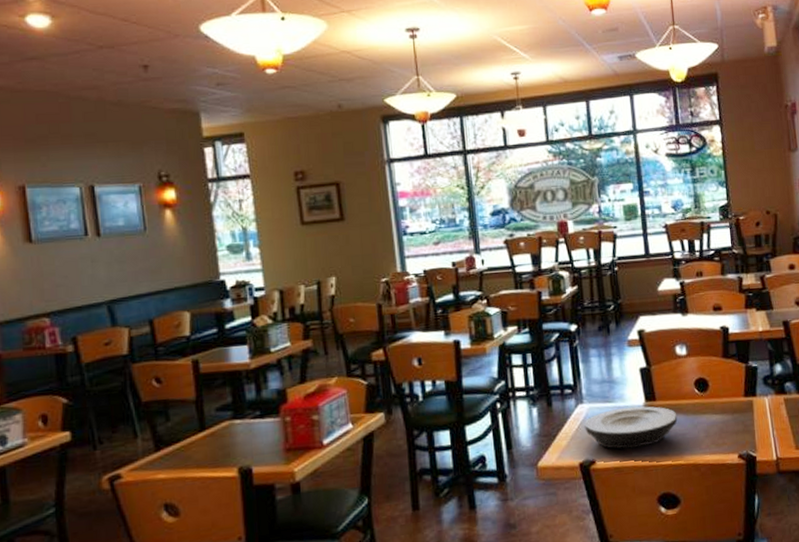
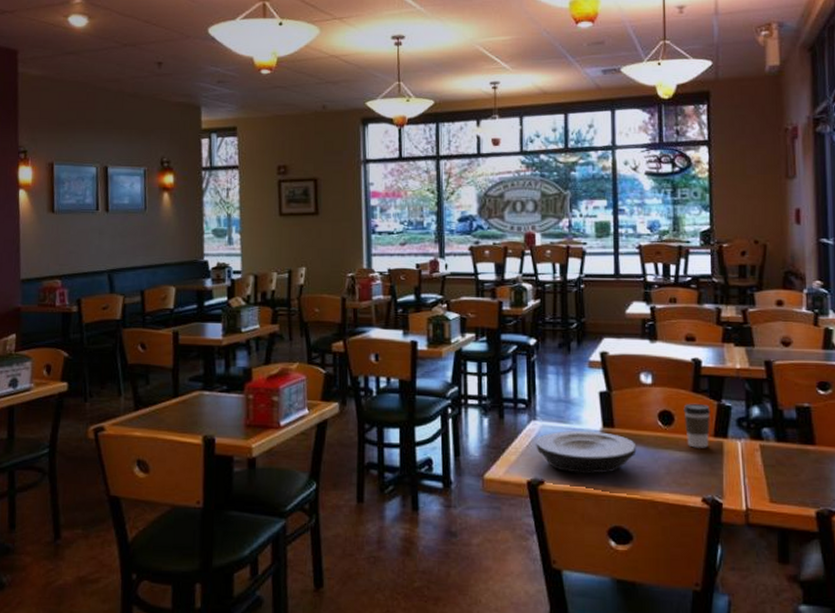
coffee cup: none [716,367,741,410] -> present [683,403,711,448]

